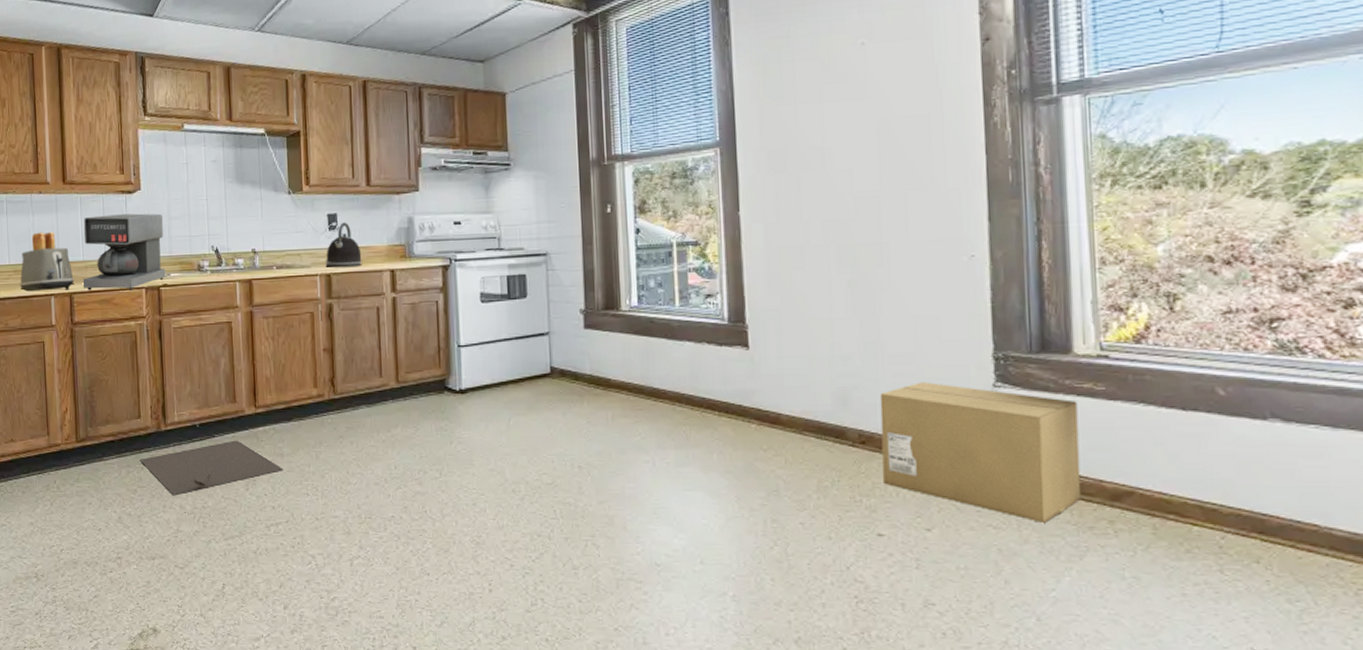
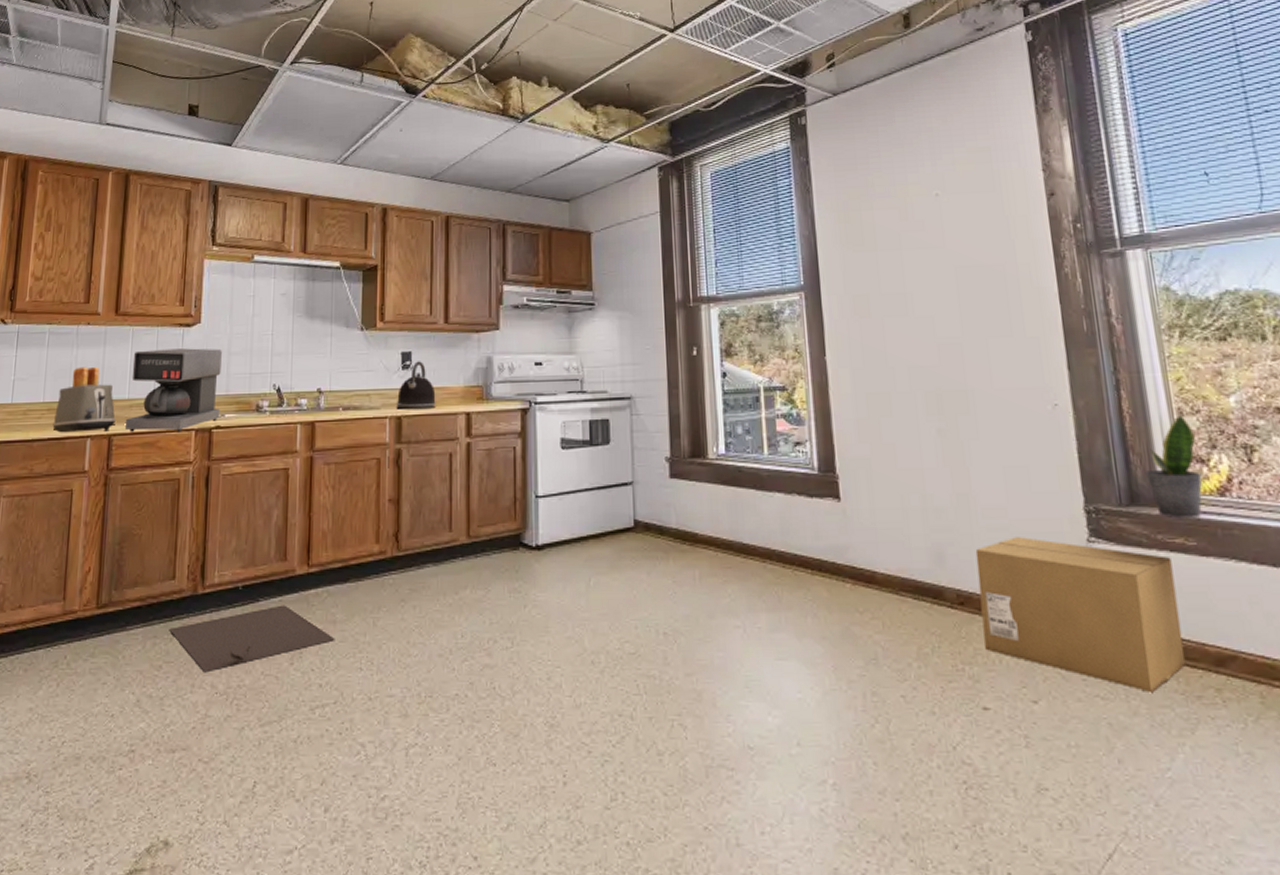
potted plant: none [1059,263,1119,365] -> present [1144,413,1203,519]

